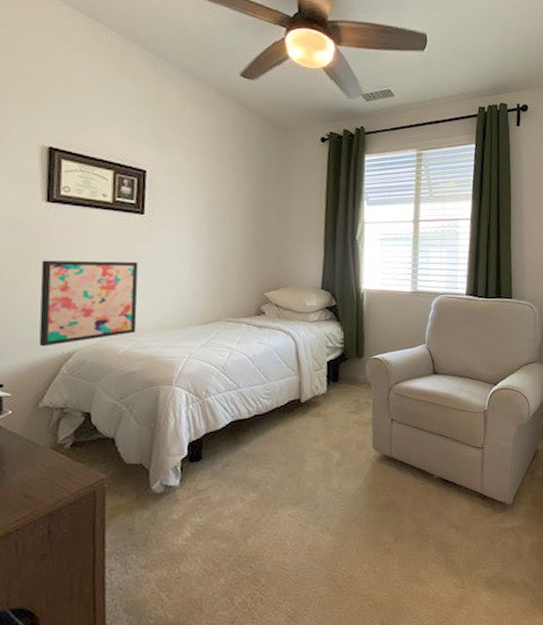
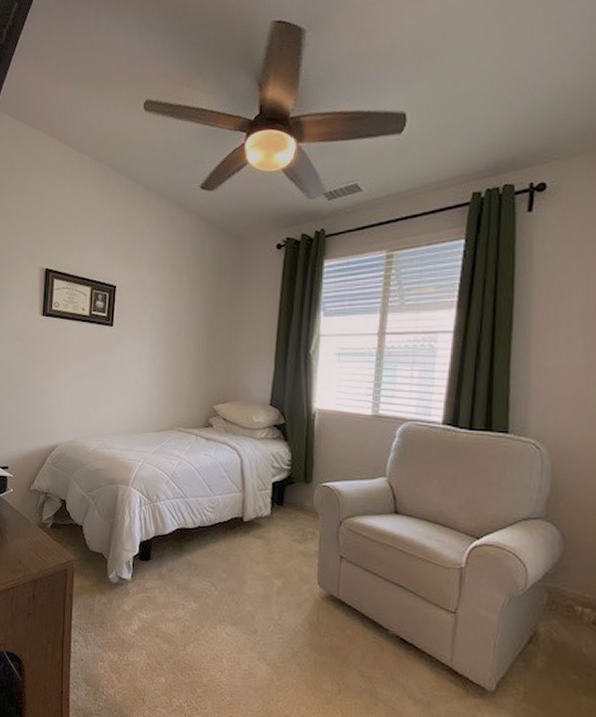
wall art: present [38,260,139,347] -> none [32,365,107,439]

